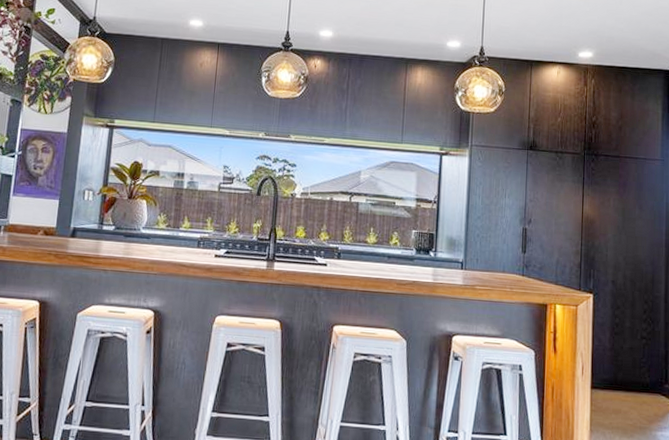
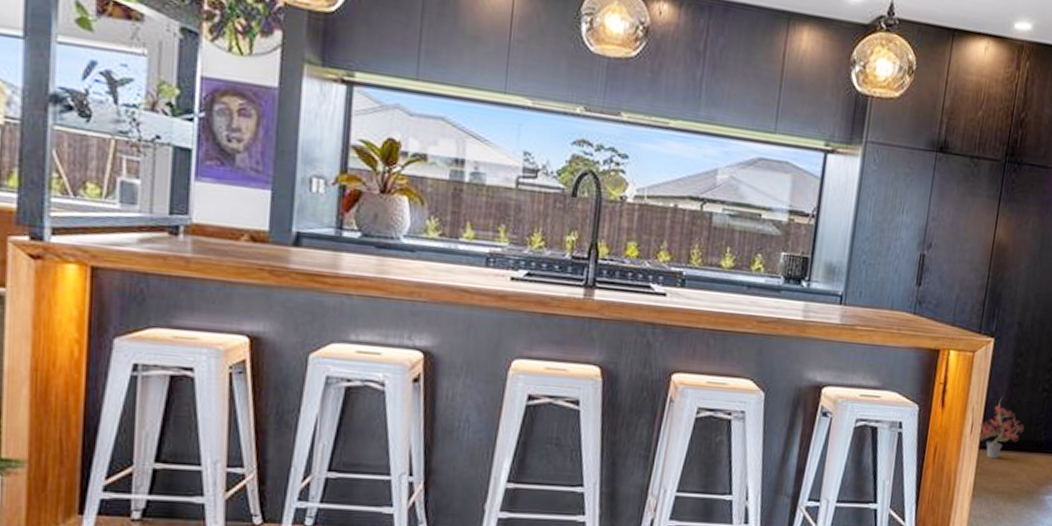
potted plant: none [589,343,629,398] -> present [978,396,1024,459]

